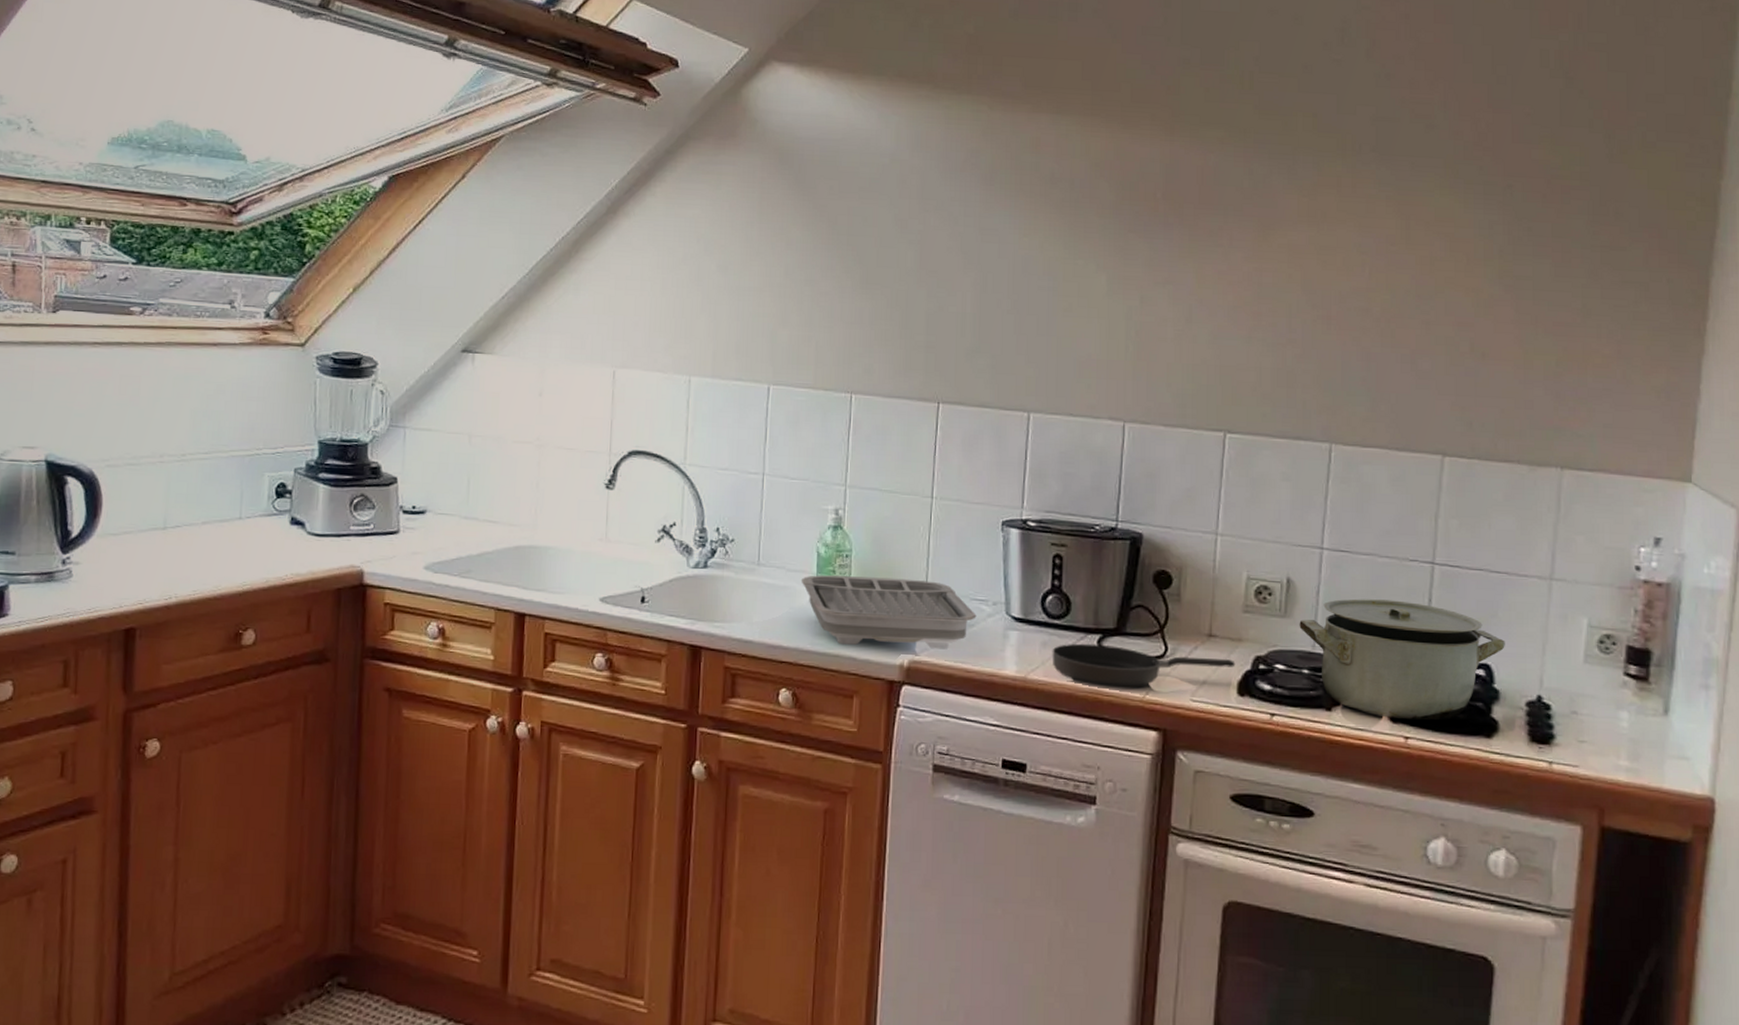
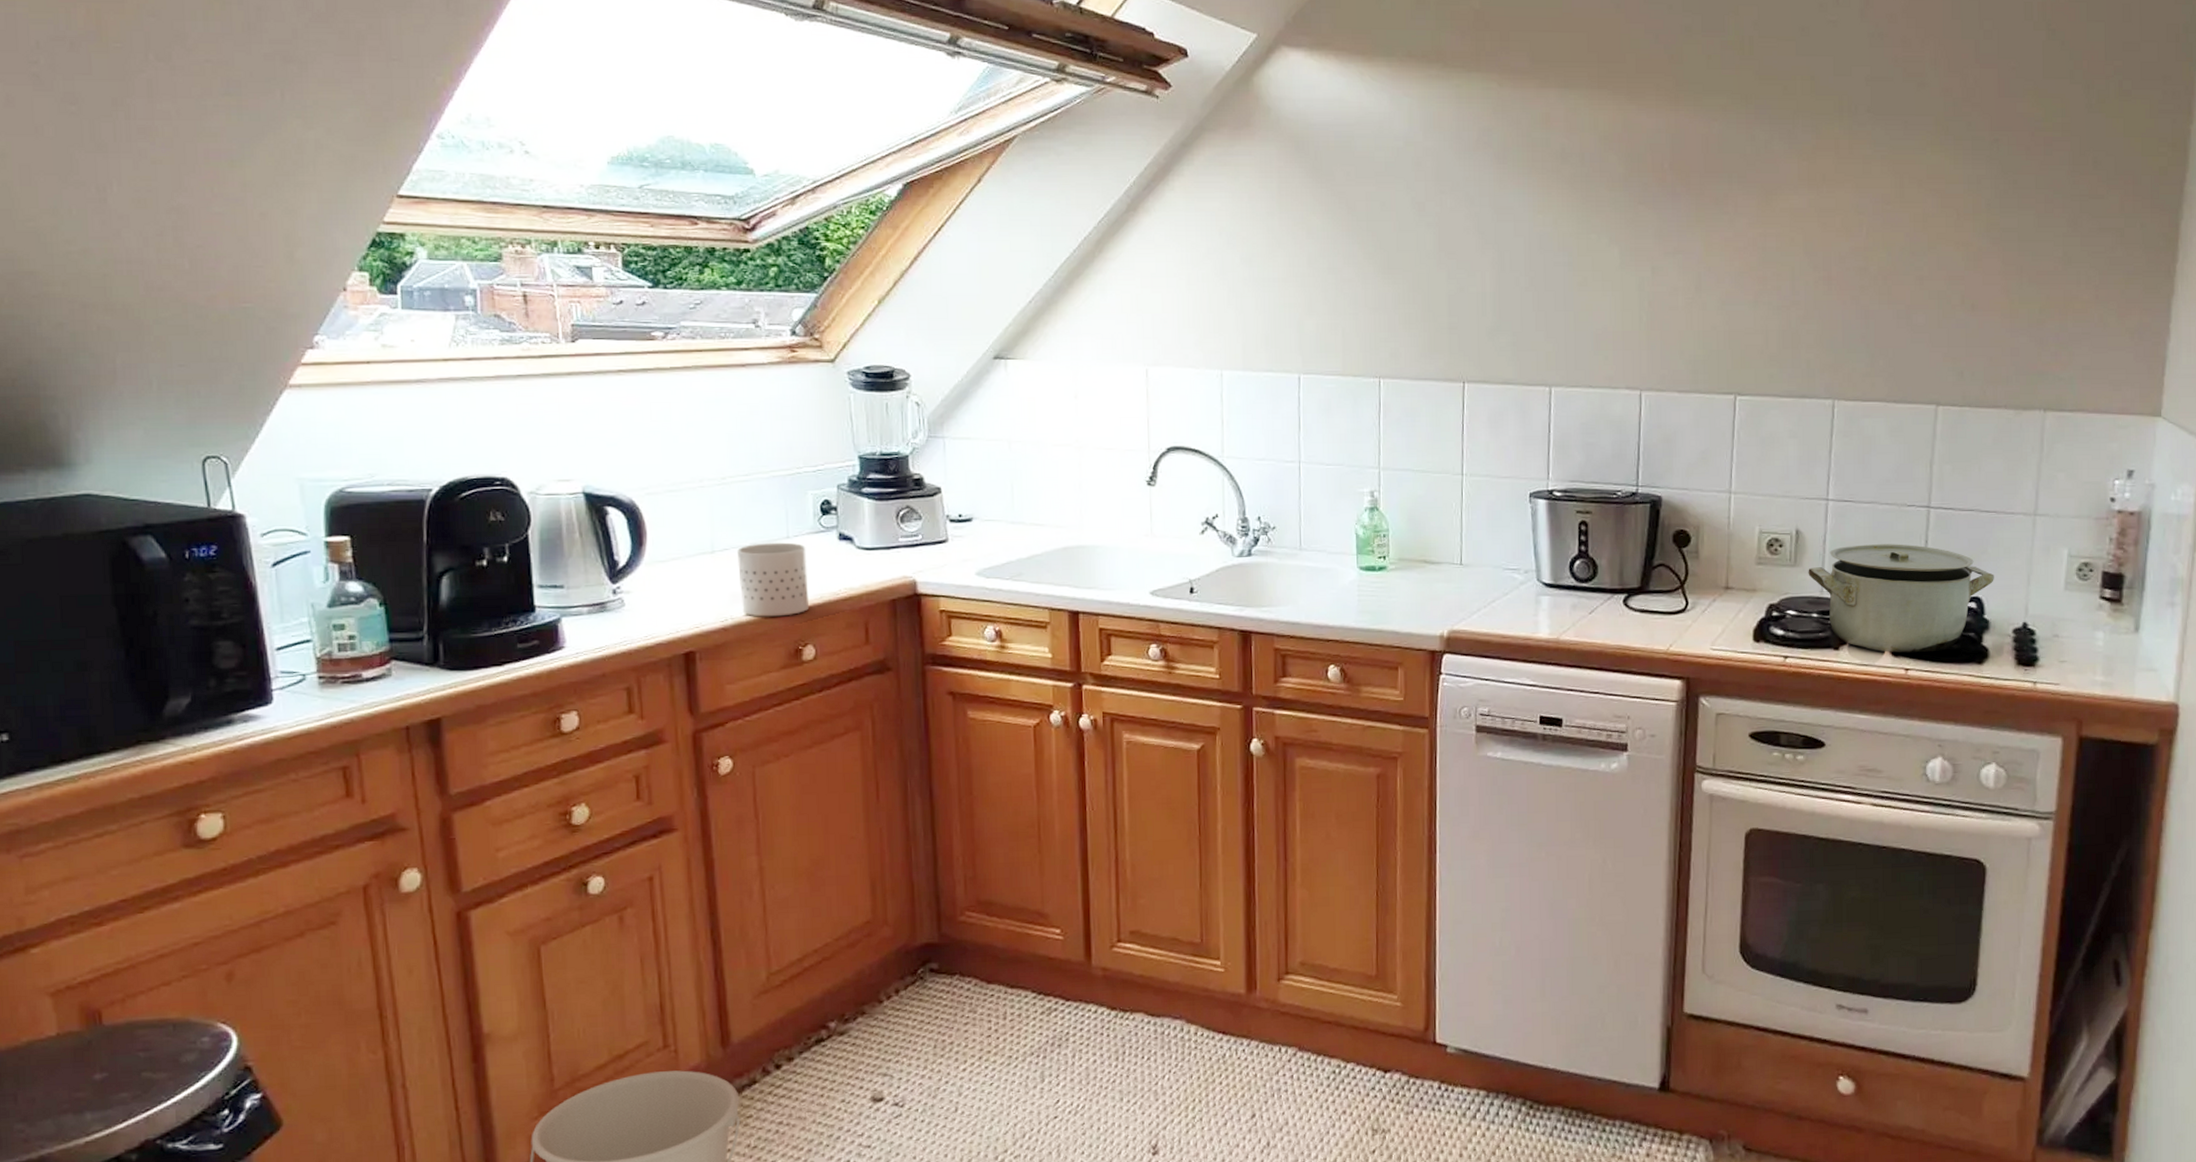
mug: none [187,522,257,598] -> present [737,542,810,617]
dish rack: present [801,575,977,650] -> none [1342,553,1510,620]
frying pan: present [1052,643,1236,688] -> none [1581,603,1751,643]

